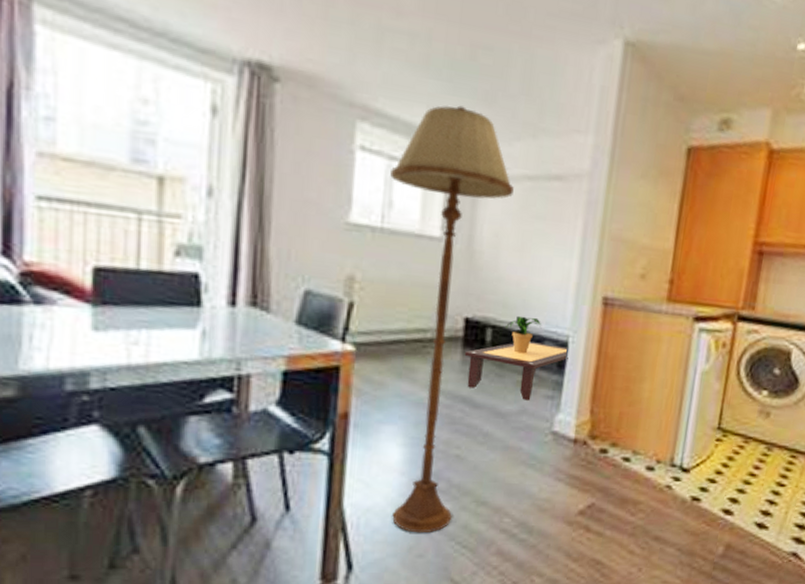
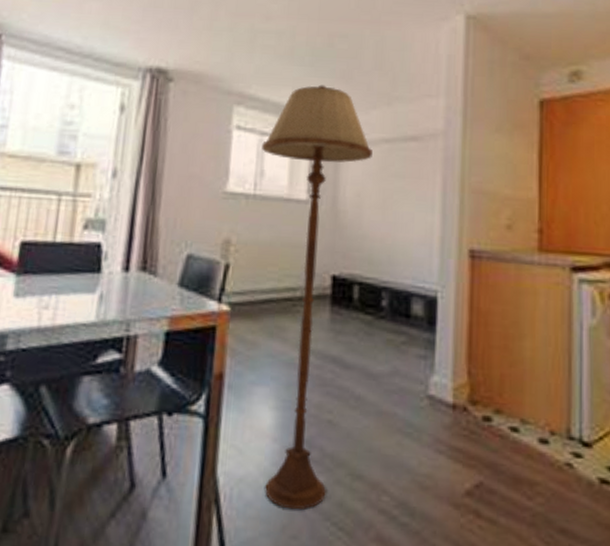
coffee table: present [464,342,568,401] -> none [333,298,439,361]
potted plant: present [506,315,542,354] -> none [372,271,409,311]

